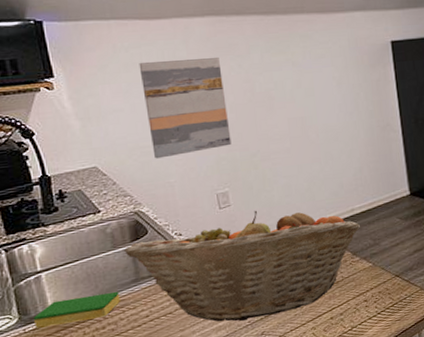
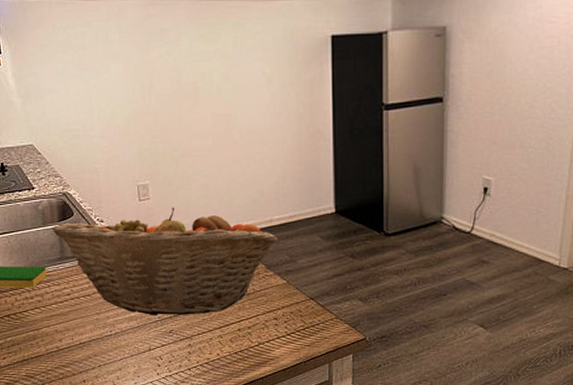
wall art: present [139,58,232,159] -> none [74,43,155,143]

